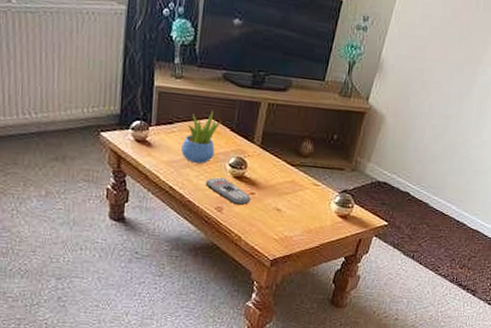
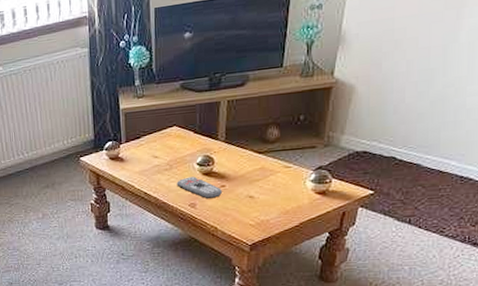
succulent plant: present [180,110,222,164] -> none [150,118,185,168]

